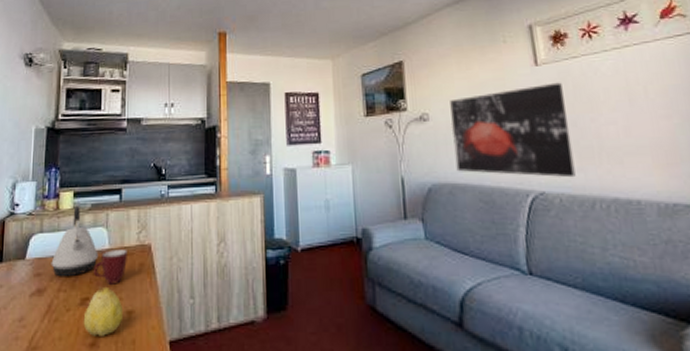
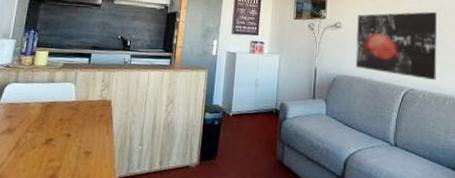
kettle: present [51,205,99,277] -> none [22,63,66,121]
fruit: present [83,286,122,336] -> none [46,130,82,170]
mug: present [94,250,127,285] -> none [60,102,91,130]

